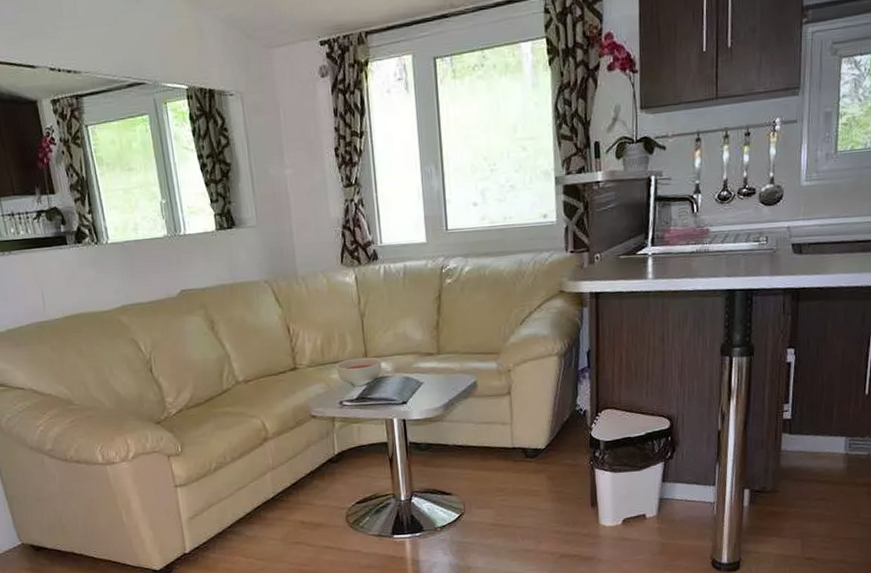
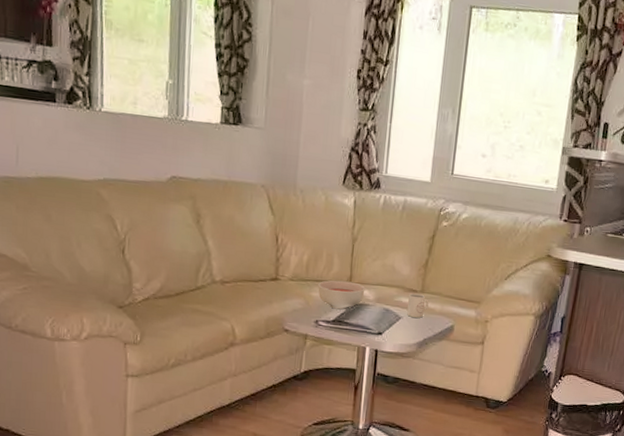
mug: none [425,356,448,381] -> present [407,293,429,318]

